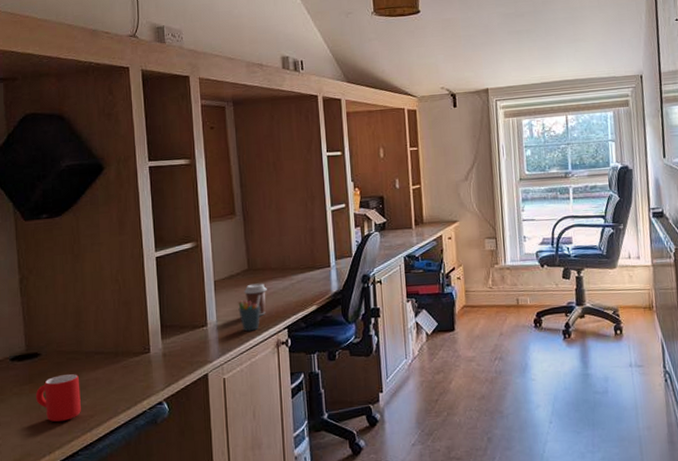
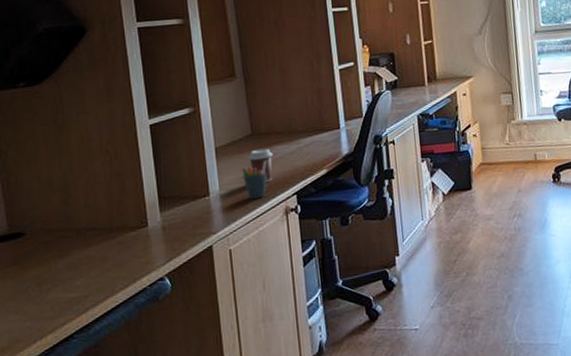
mug: present [35,374,81,422] -> none [21,253,74,305]

